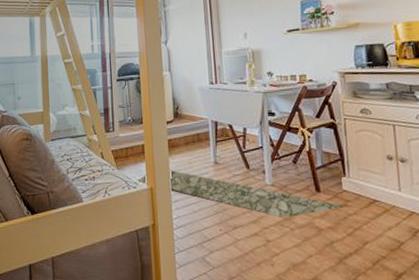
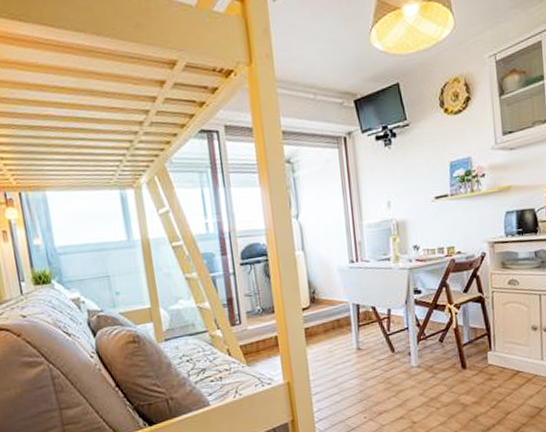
rug: present [136,170,346,219] -> none [270,361,491,399]

